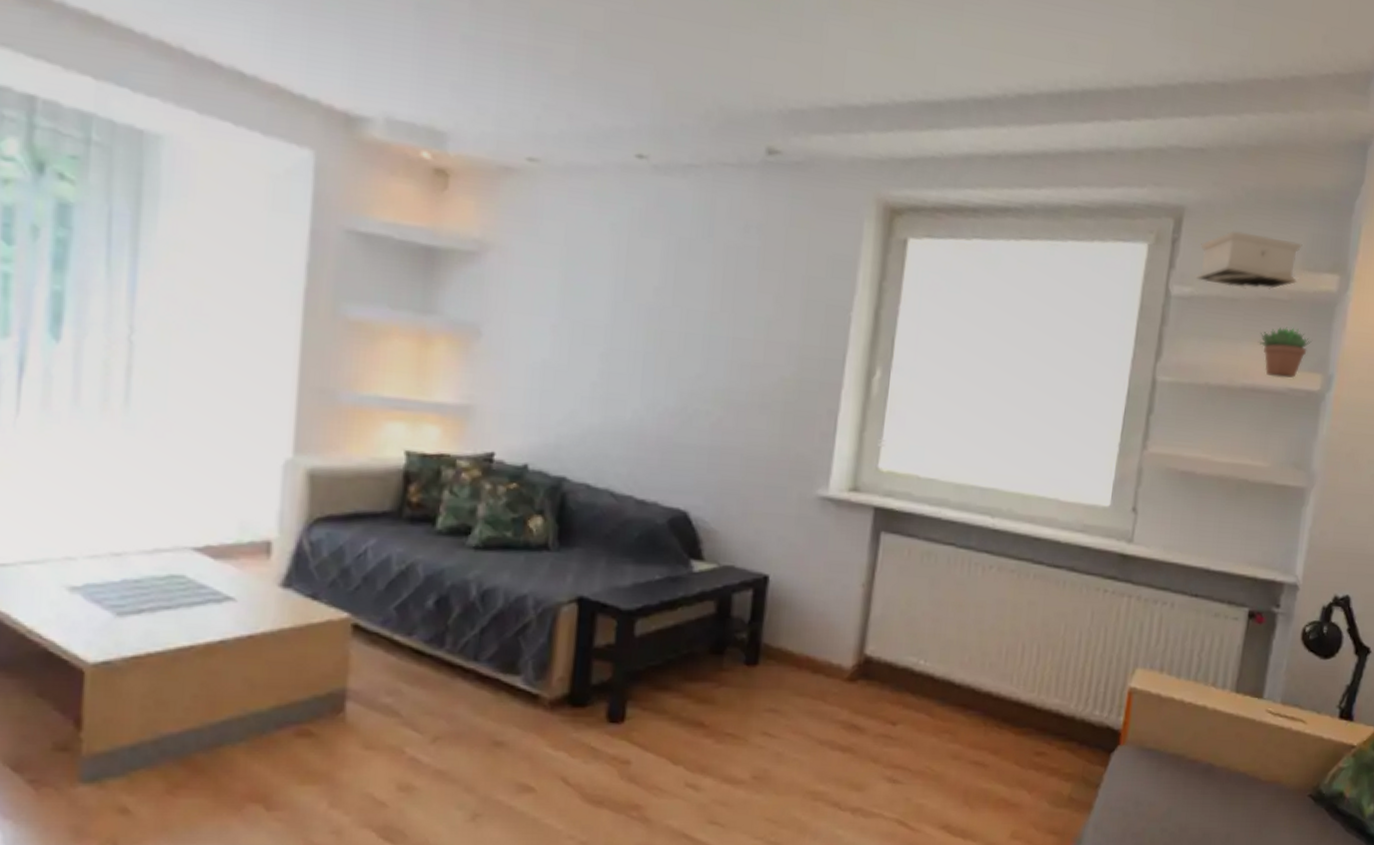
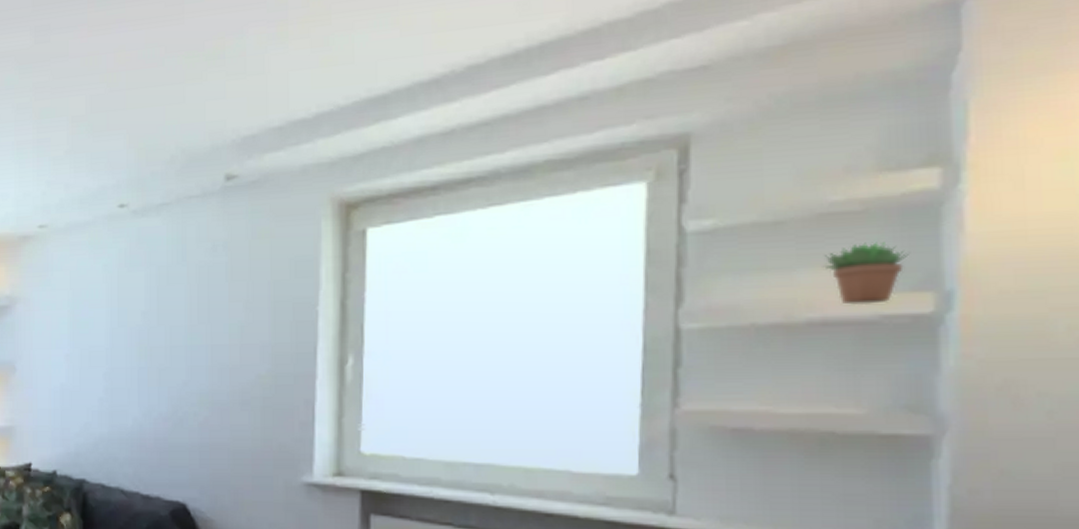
decorative box: present [1195,230,1302,290] -> none [717,140,873,210]

